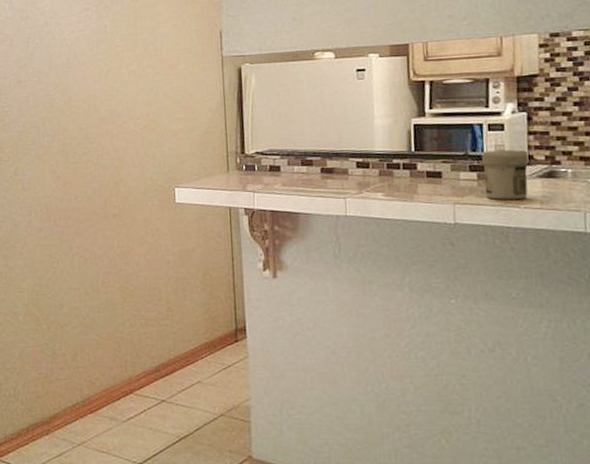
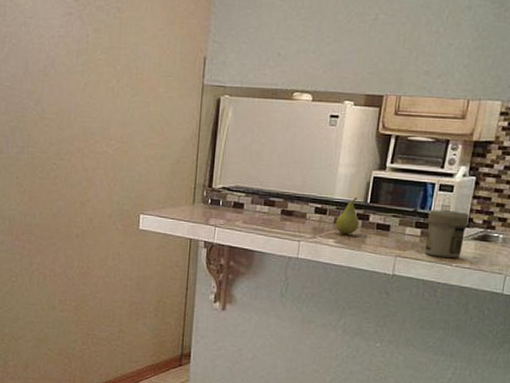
fruit: none [381,147,407,186] -> present [335,197,359,234]

